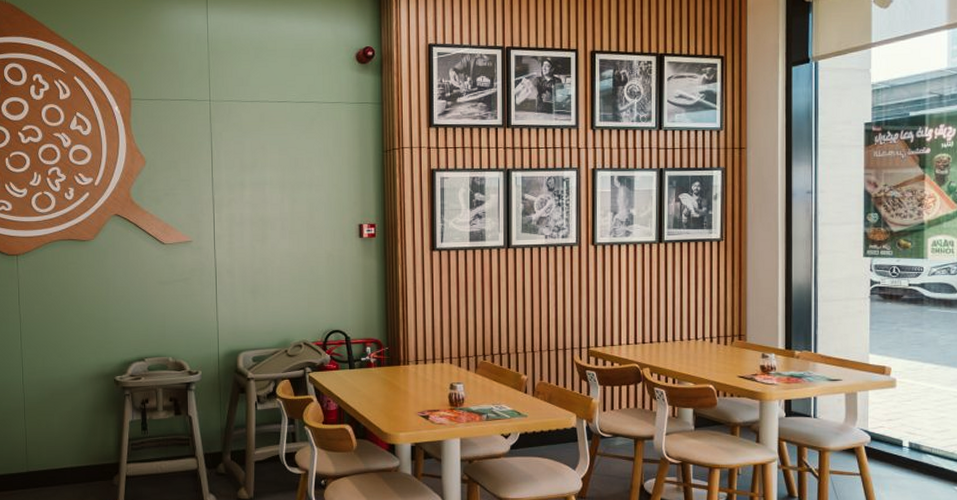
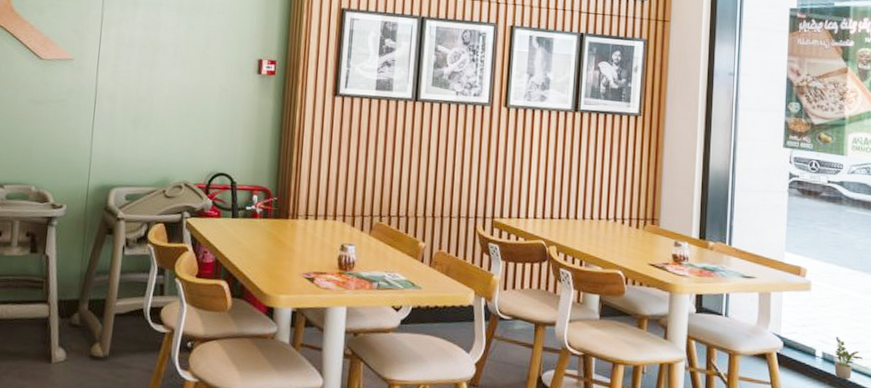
potted plant: none [921,426,948,465] -> present [834,336,863,380]

